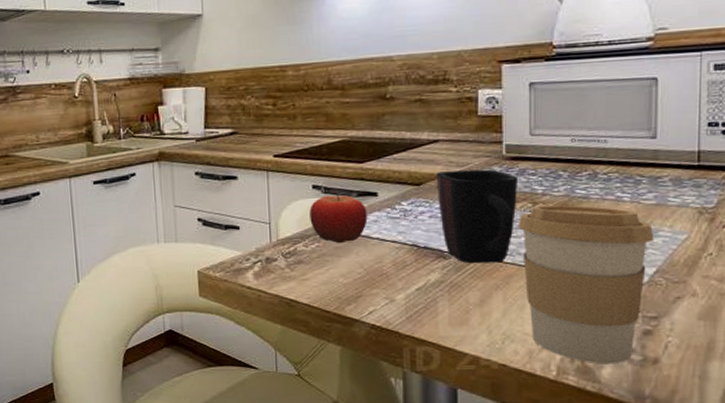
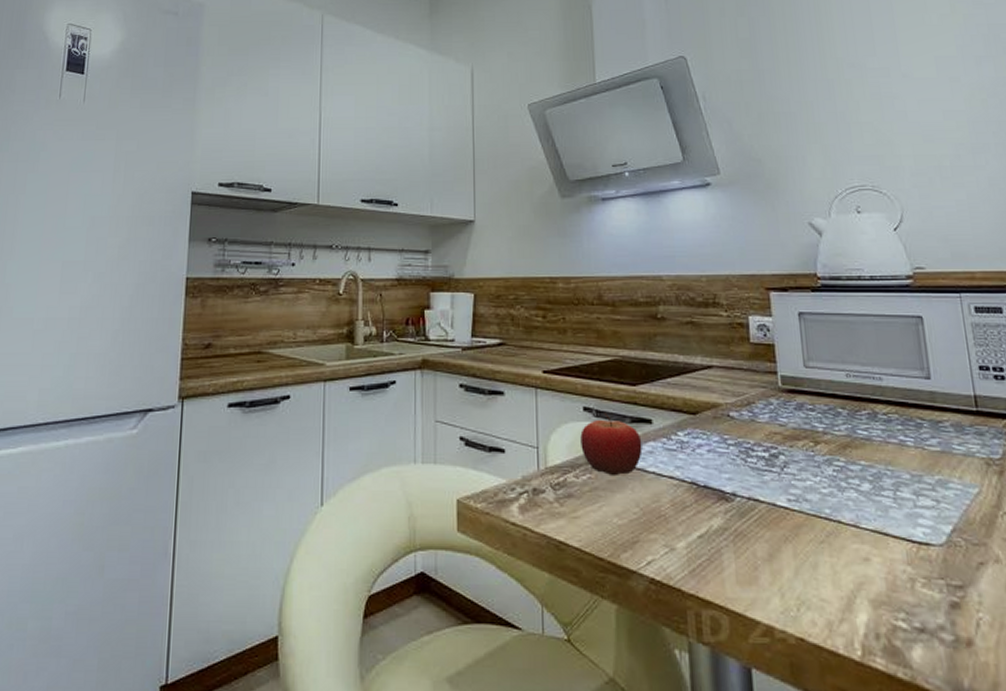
mug: present [436,169,519,264] -> none [711,401,798,510]
coffee cup: present [517,205,654,364] -> none [801,446,946,644]

